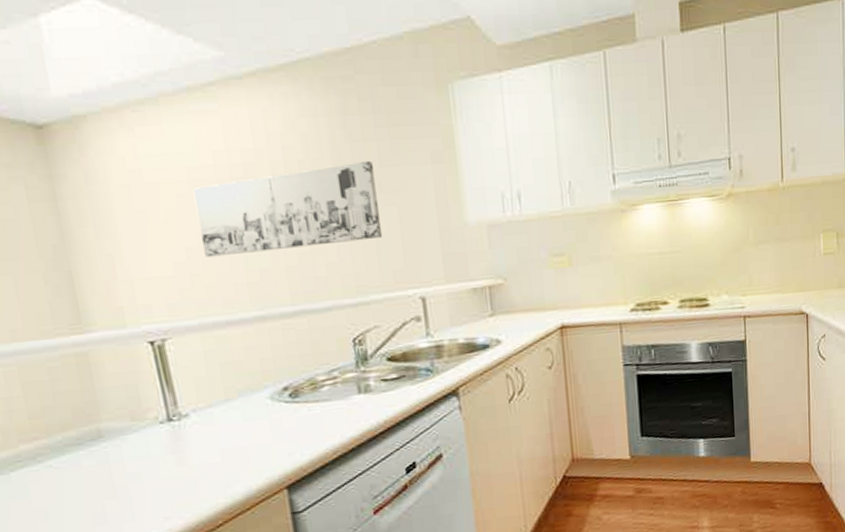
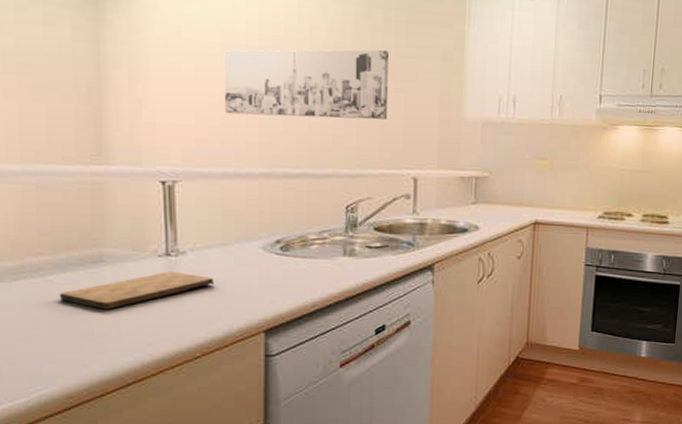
cutting board: none [61,436,224,489] -> present [58,271,214,310]

